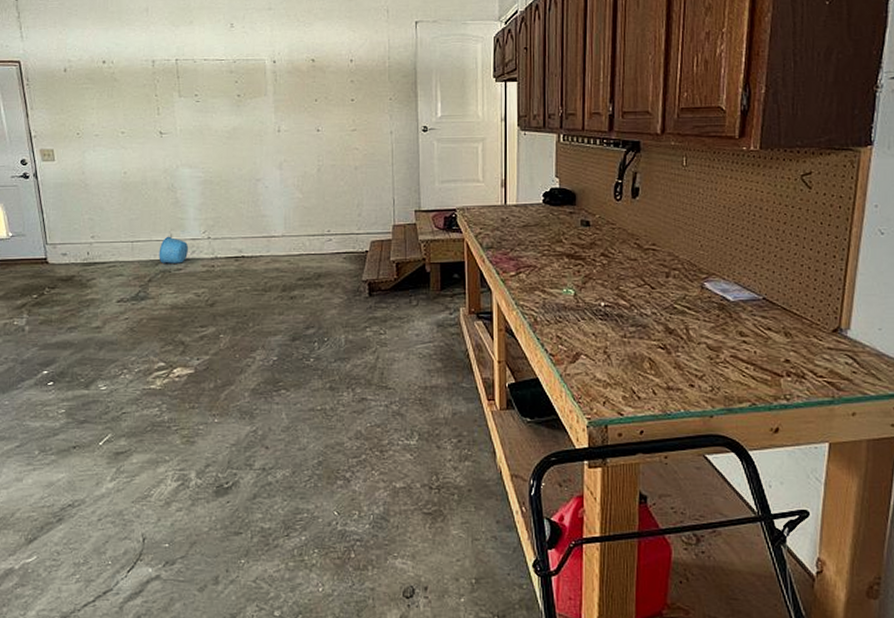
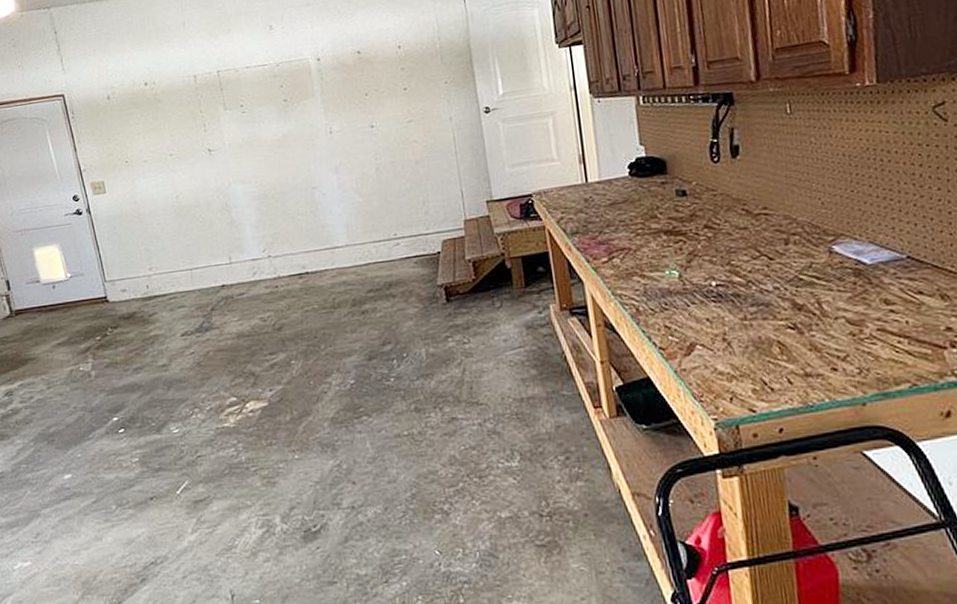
bowl: present [159,236,188,263] -> none [219,259,249,290]

